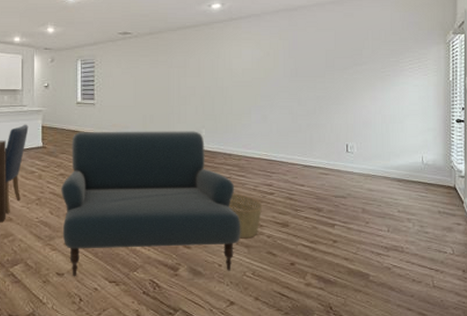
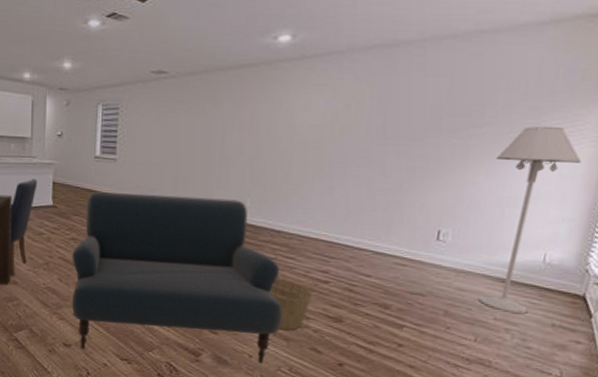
floor lamp: none [375,63,431,206] -> present [479,126,582,315]

